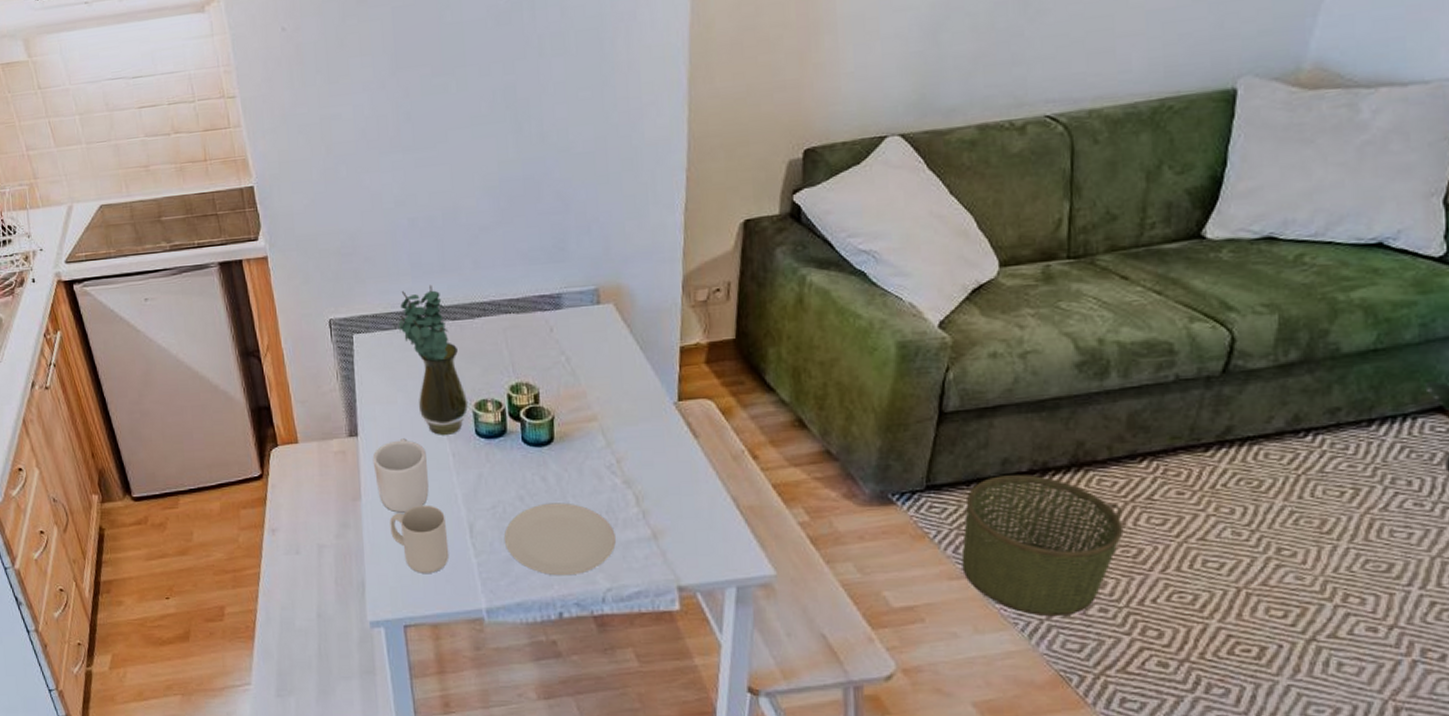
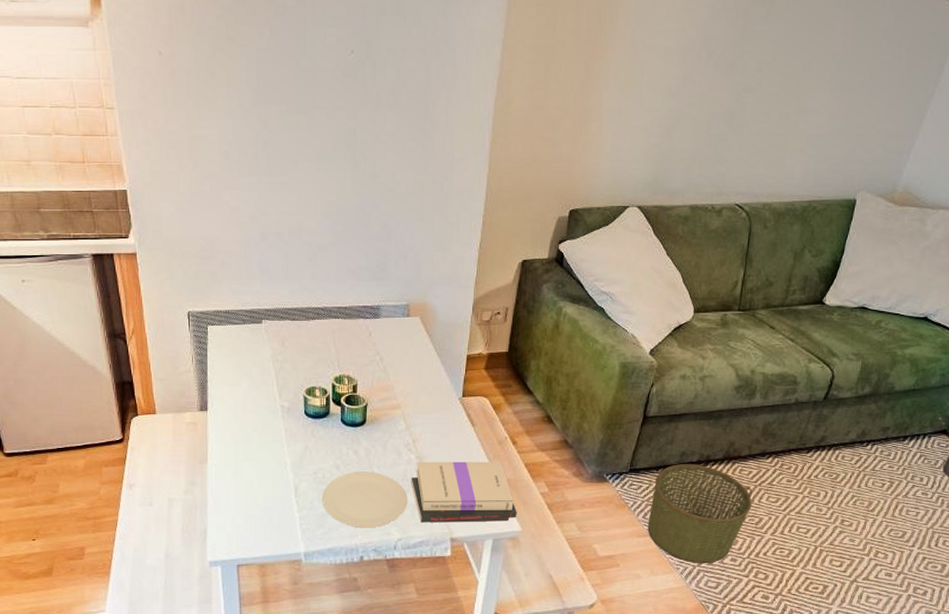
mug: present [372,438,429,513] -> none [218,415,264,475]
cup: present [390,505,450,573] -> none [230,469,277,524]
vase: present [399,284,468,435] -> none [247,289,299,413]
books: none [618,483,768,567] -> present [411,461,517,523]

